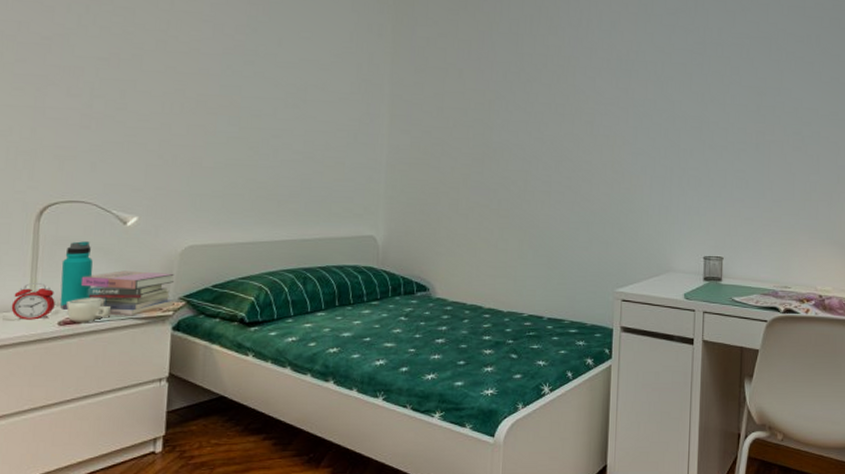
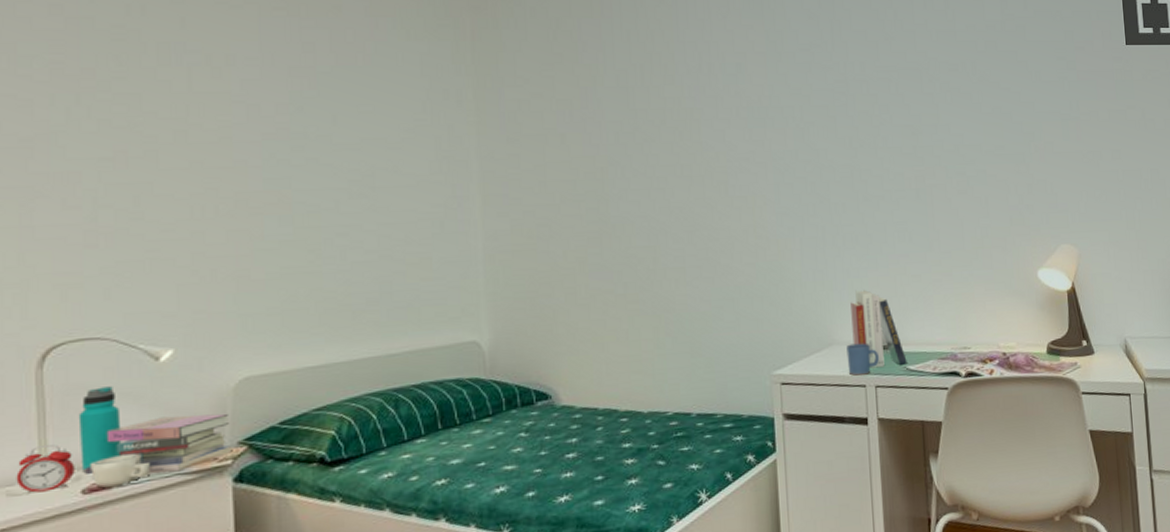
mug: none [681,272,709,302] -> present [846,343,879,377]
books: none [687,227,733,297] -> present [850,290,907,369]

